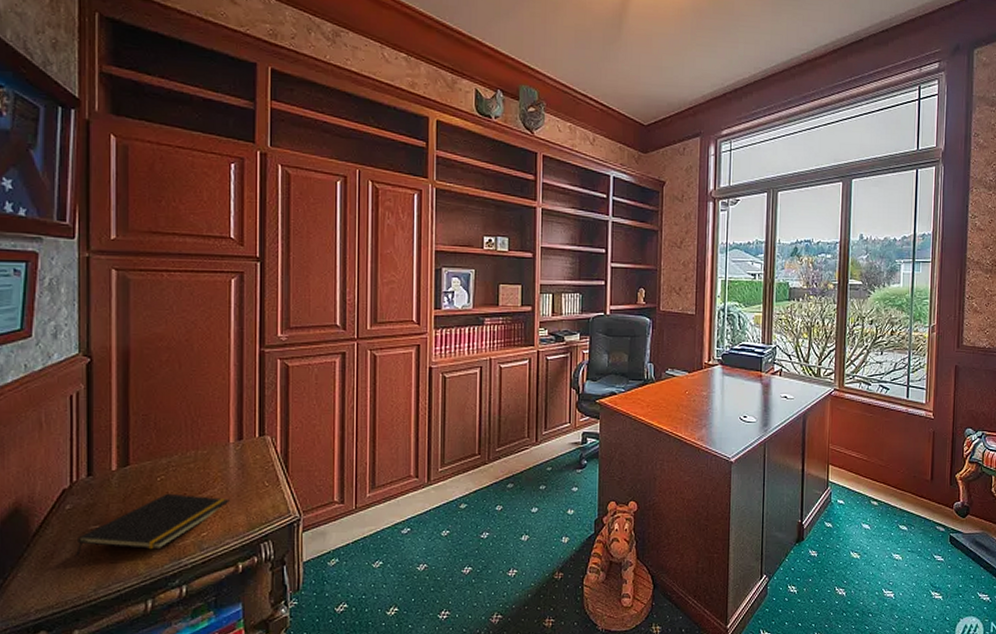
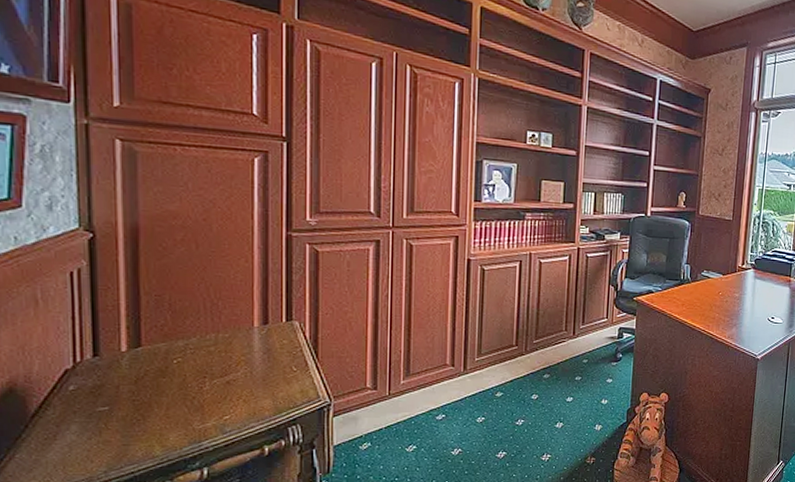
notepad: present [76,493,231,558] -> none [82,376,256,440]

